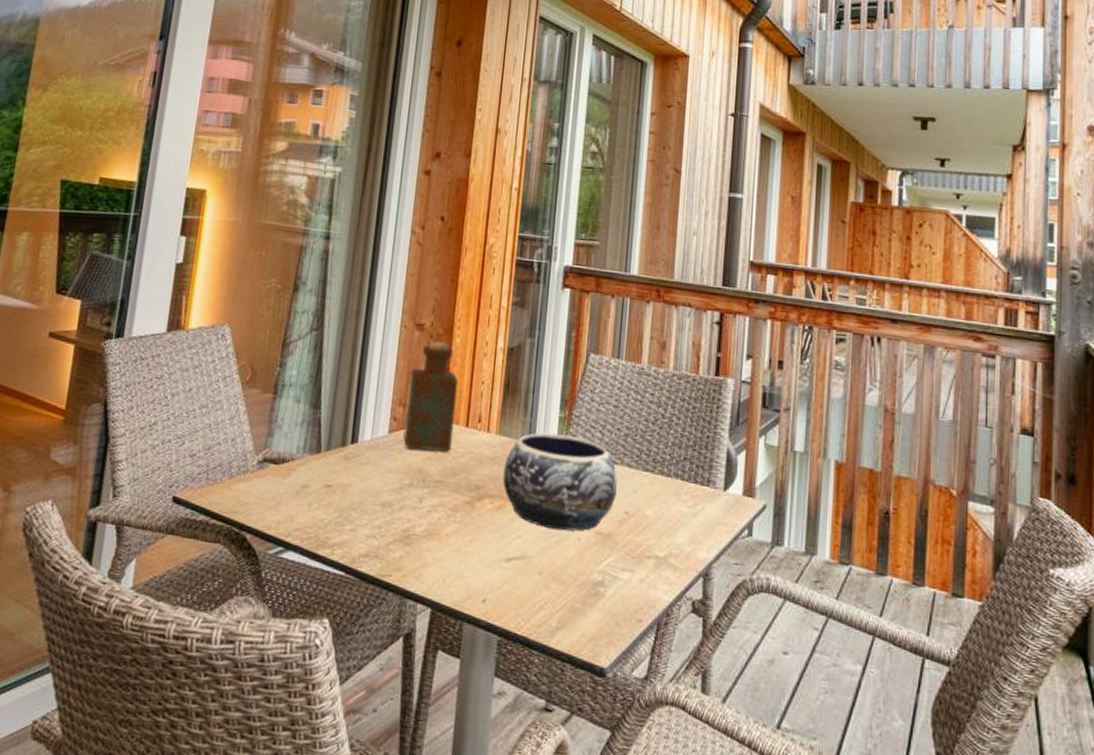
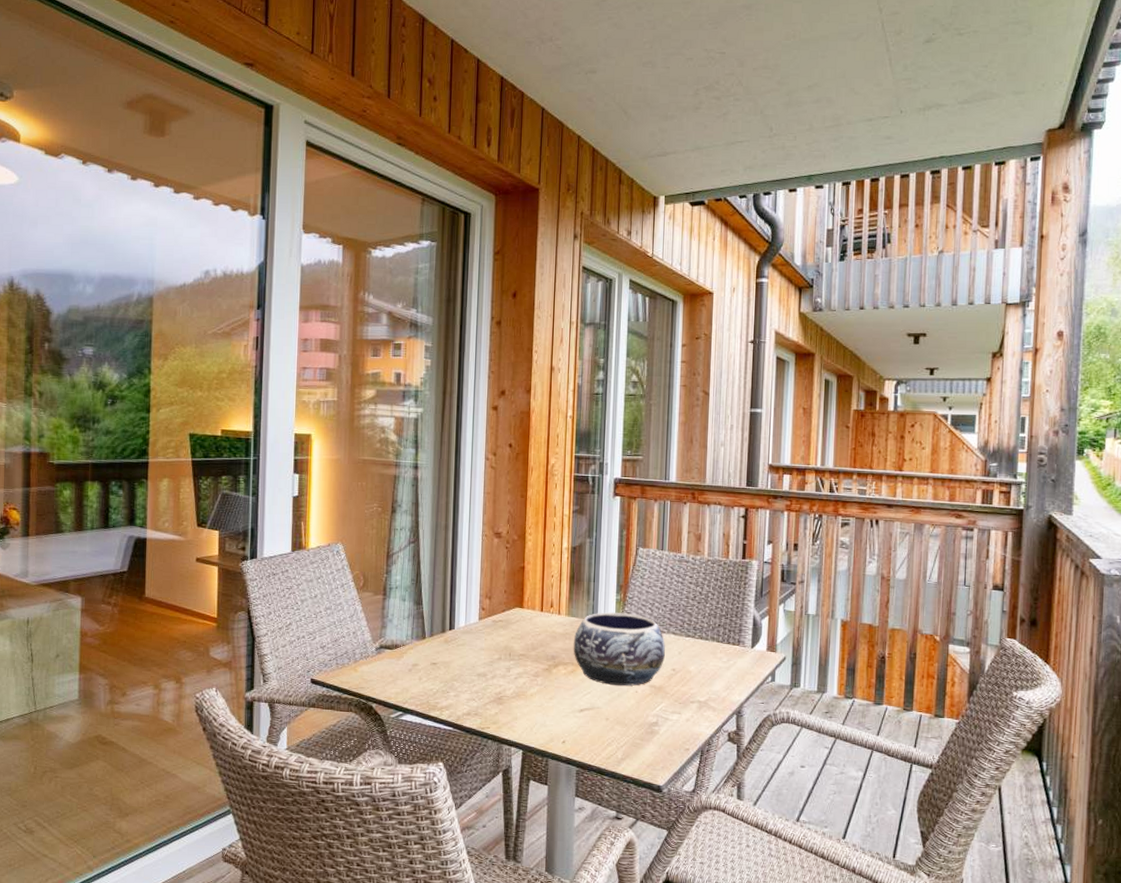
bottle: present [403,340,459,452] -> none [491,545,533,632]

